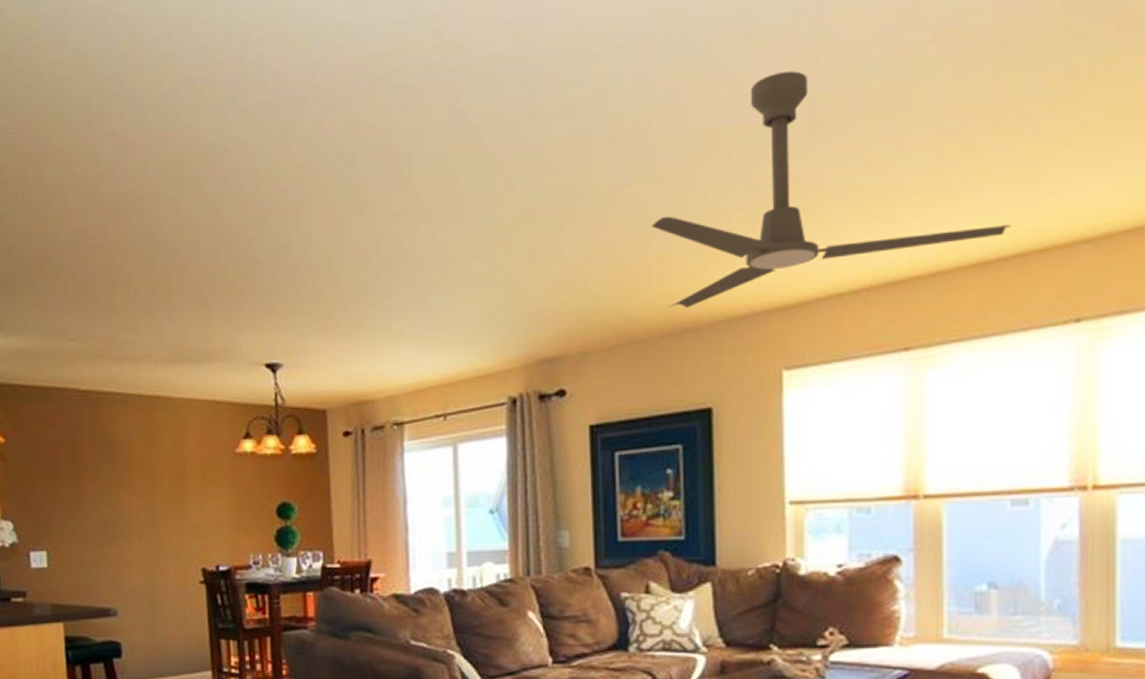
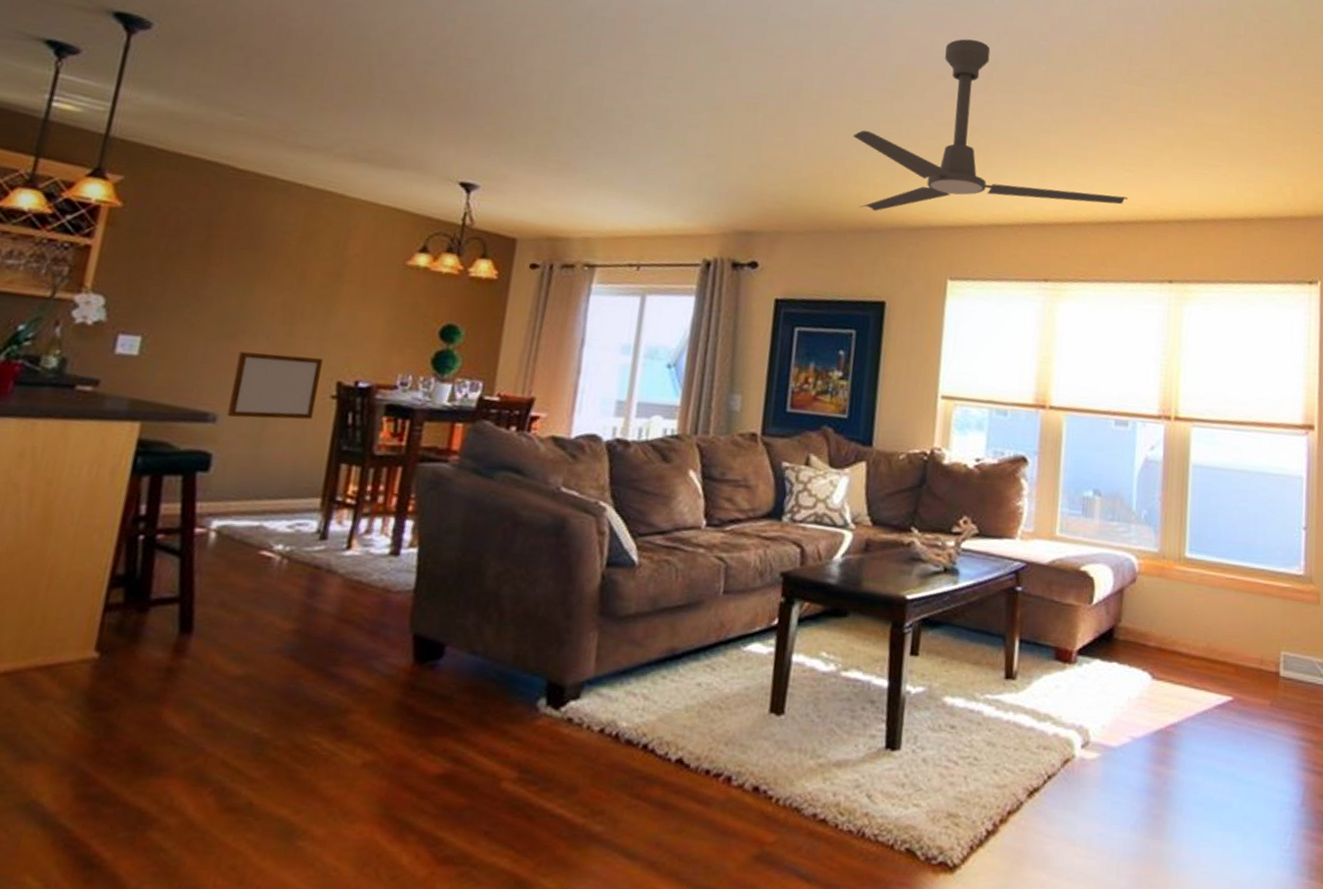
writing board: none [121,550,190,610] -> present [227,351,323,420]

